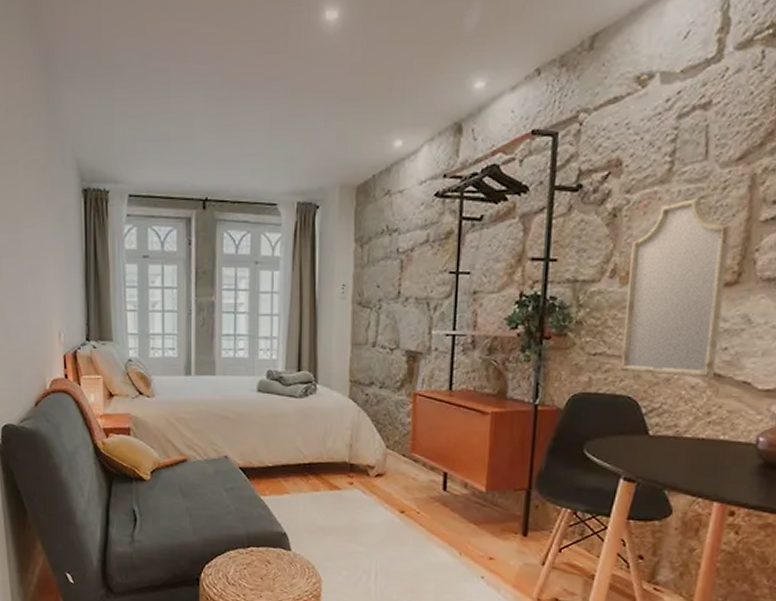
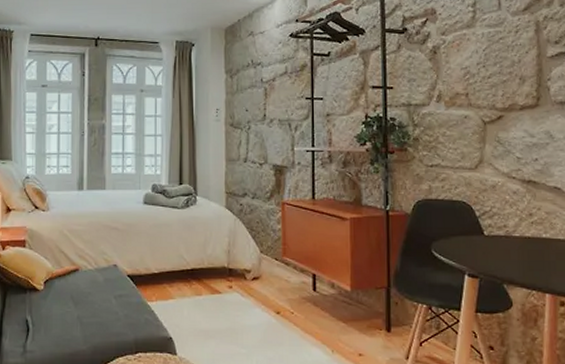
home mirror: present [620,198,731,378] -> none [451,39,531,184]

